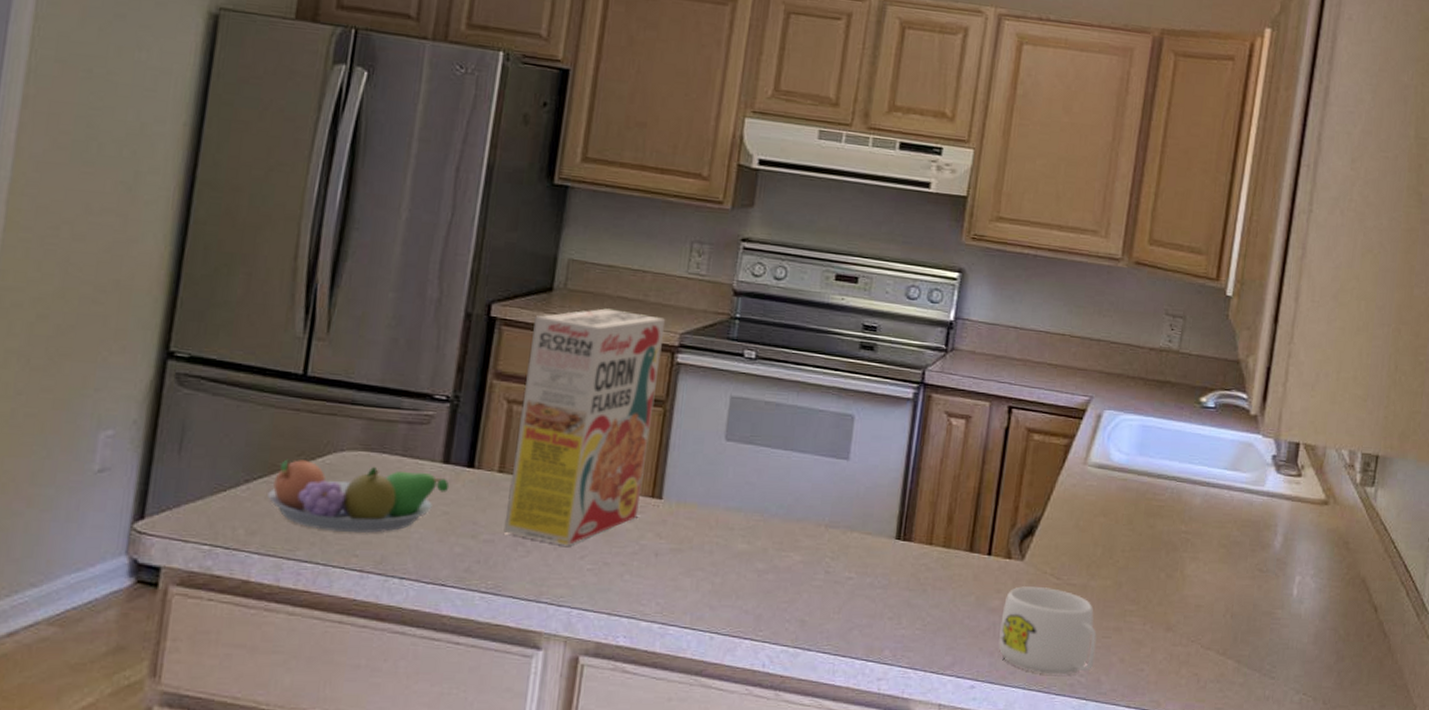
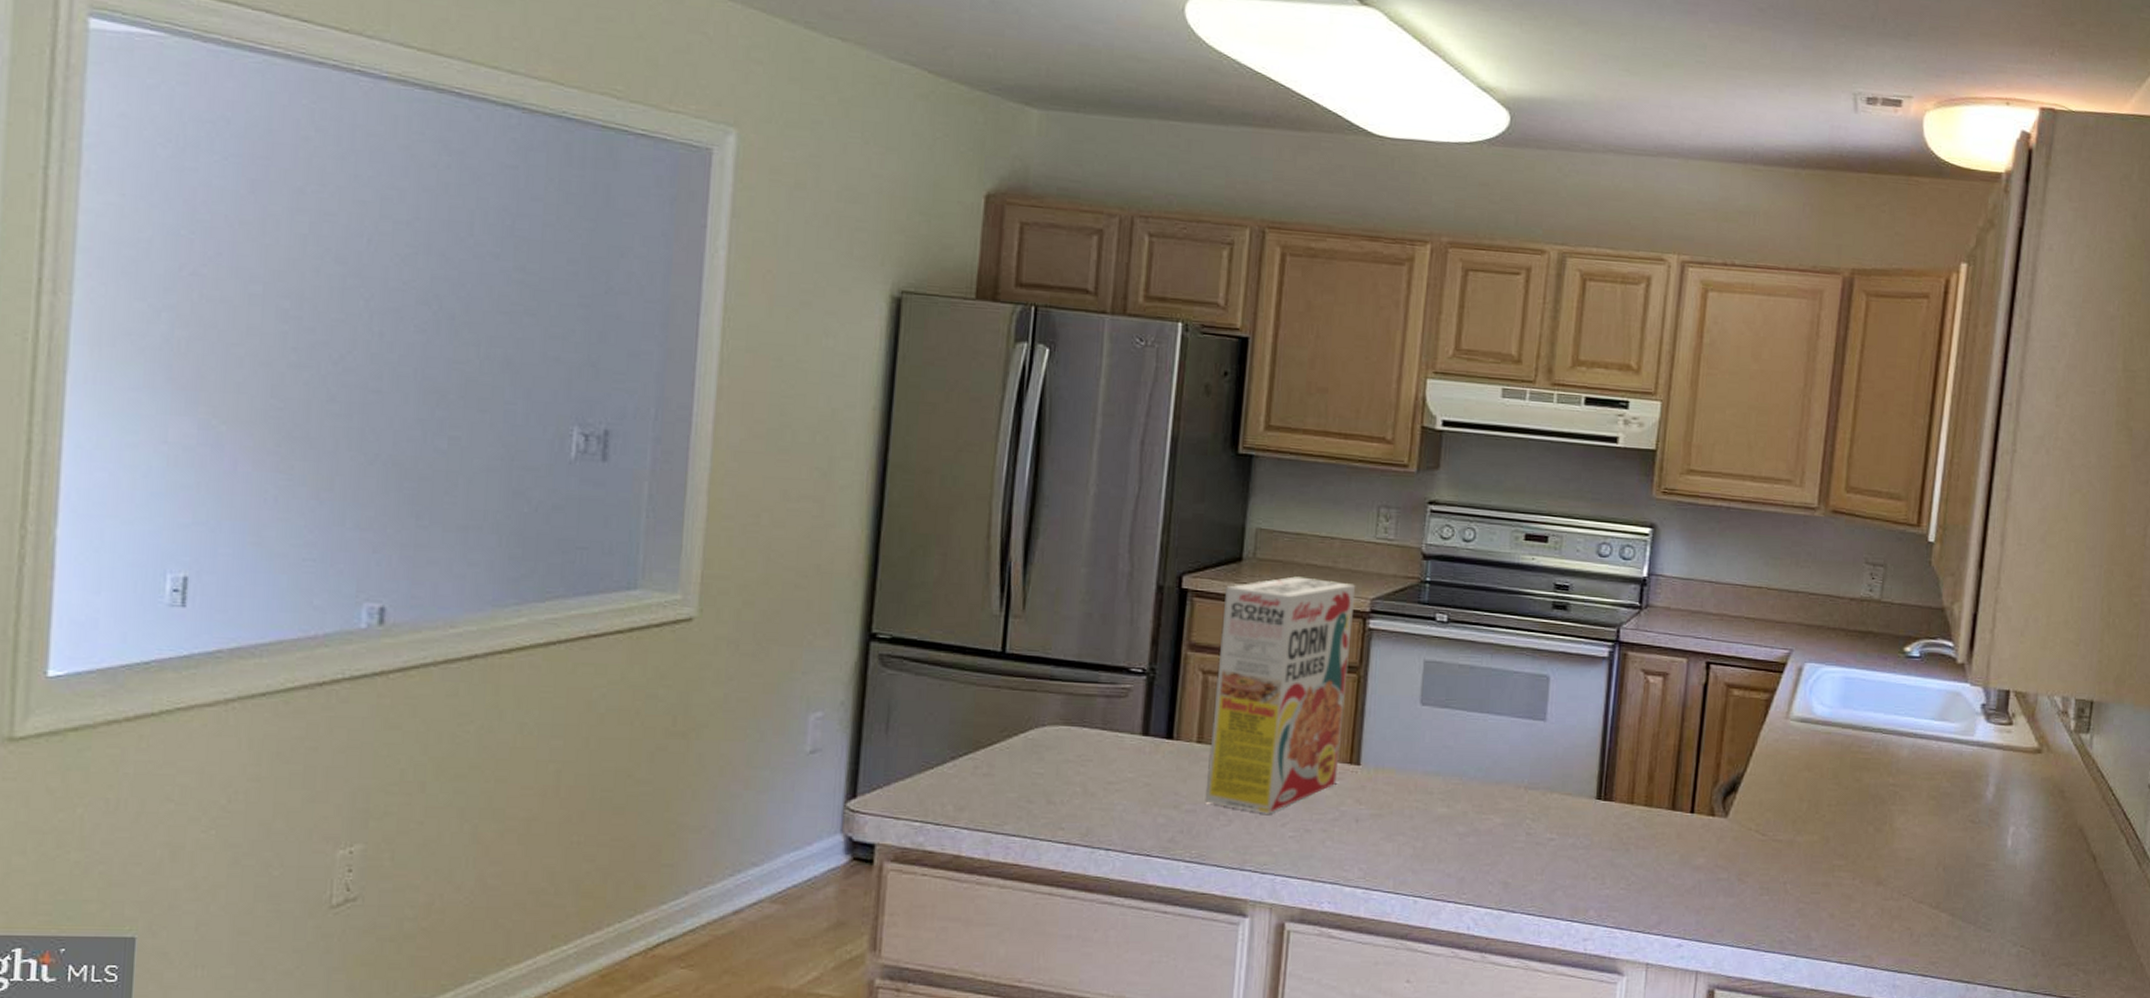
fruit bowl: present [267,459,450,533] -> none [974,735,1150,806]
mug: present [998,586,1097,675] -> none [1705,843,1805,932]

